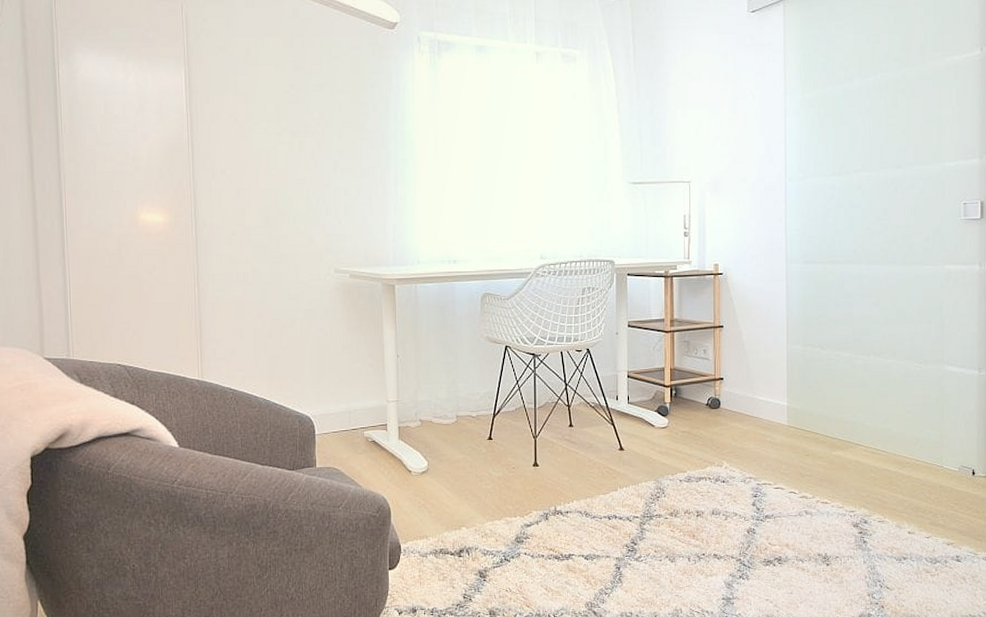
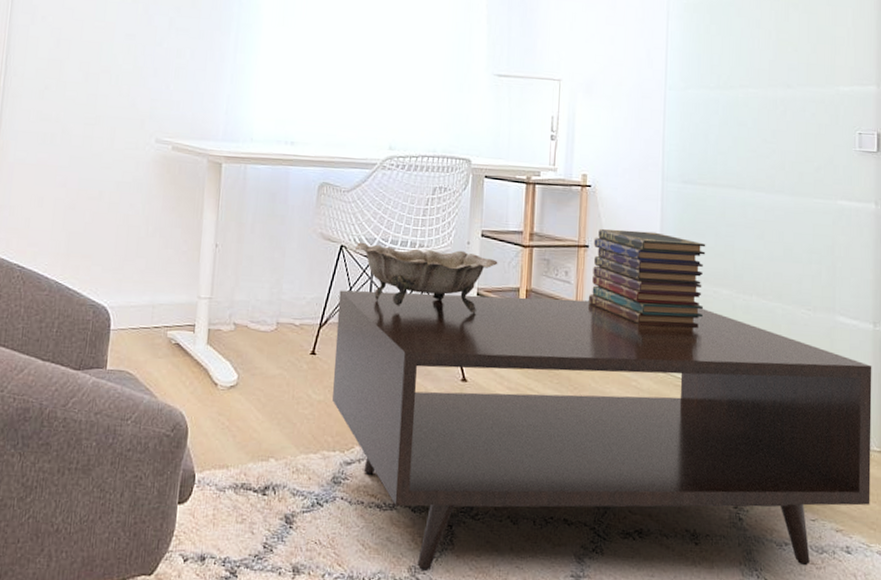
coffee table: none [508,370,978,606] -> present [332,290,872,572]
decorative bowl: none [519,340,644,393] -> present [355,242,498,314]
book stack: none [725,309,828,390] -> present [588,229,706,327]

